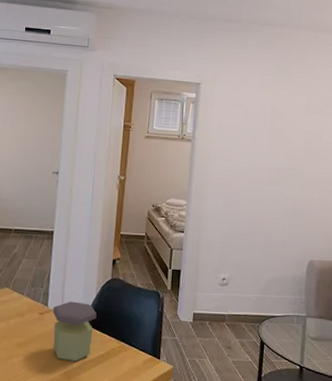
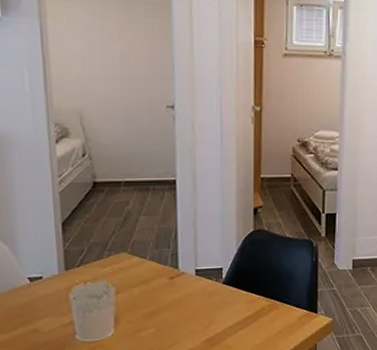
jar: present [53,301,97,361] -> none [185,260,239,327]

